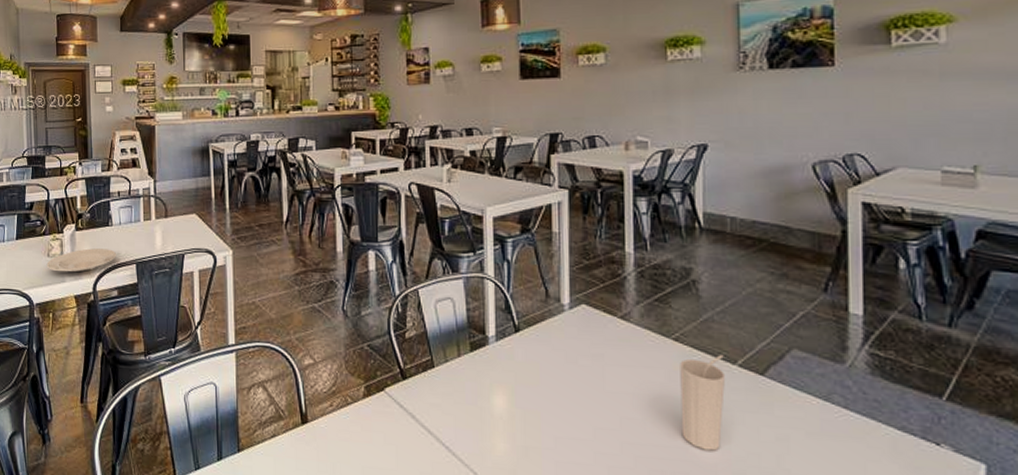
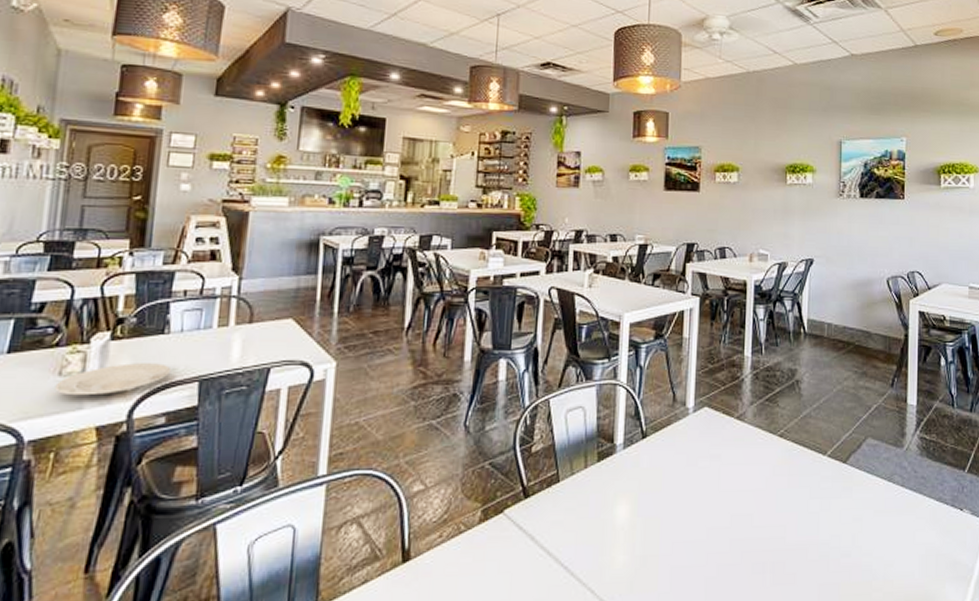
cup: present [680,355,725,451] -> none [781,448,817,538]

